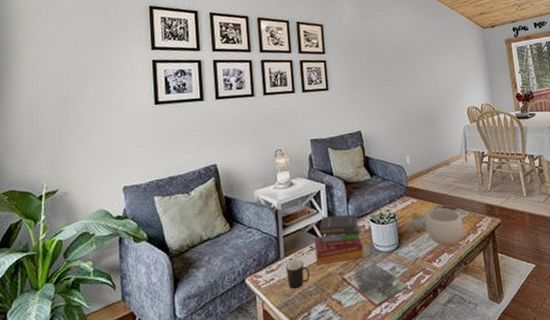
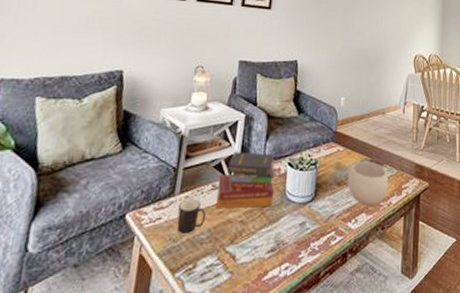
magazine: present [341,261,408,307] -> none [241,212,316,266]

